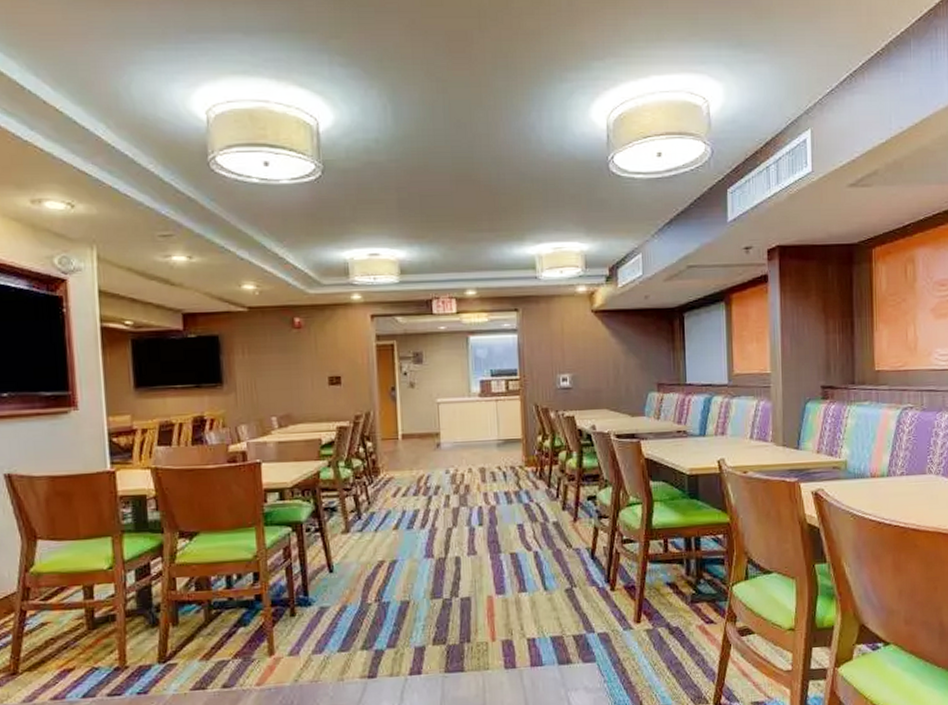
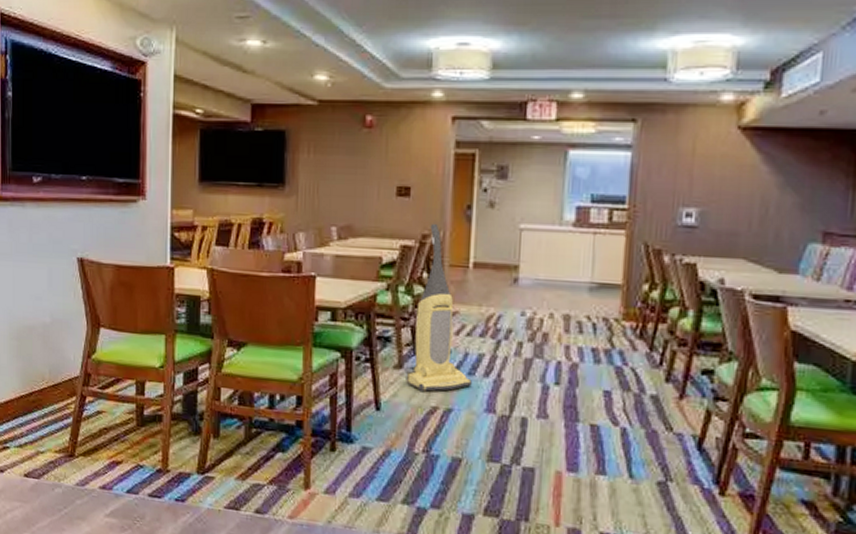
vacuum cleaner: none [353,405,411,551] -> present [406,223,472,393]

